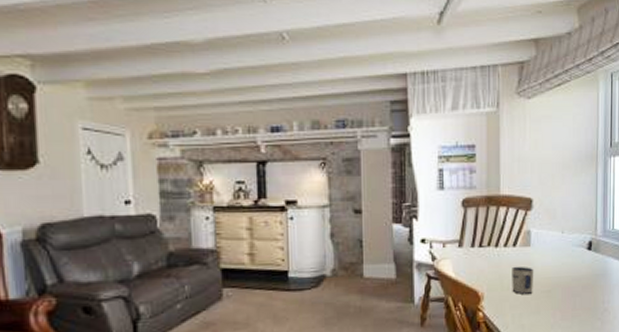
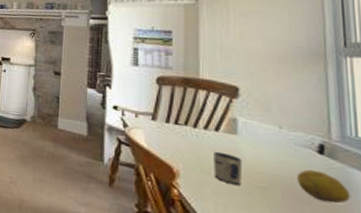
fruit: none [573,265,606,291] -> present [297,169,351,204]

